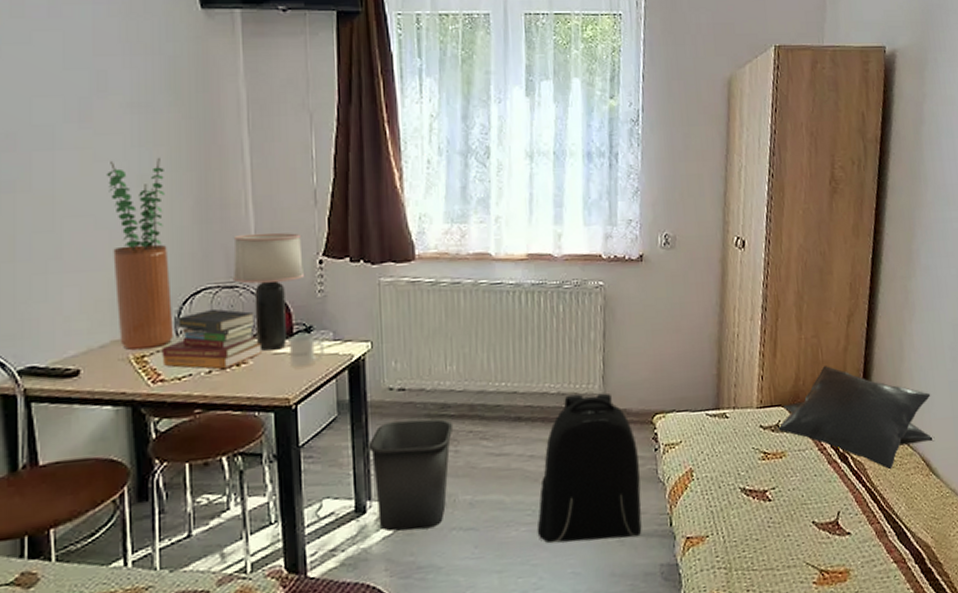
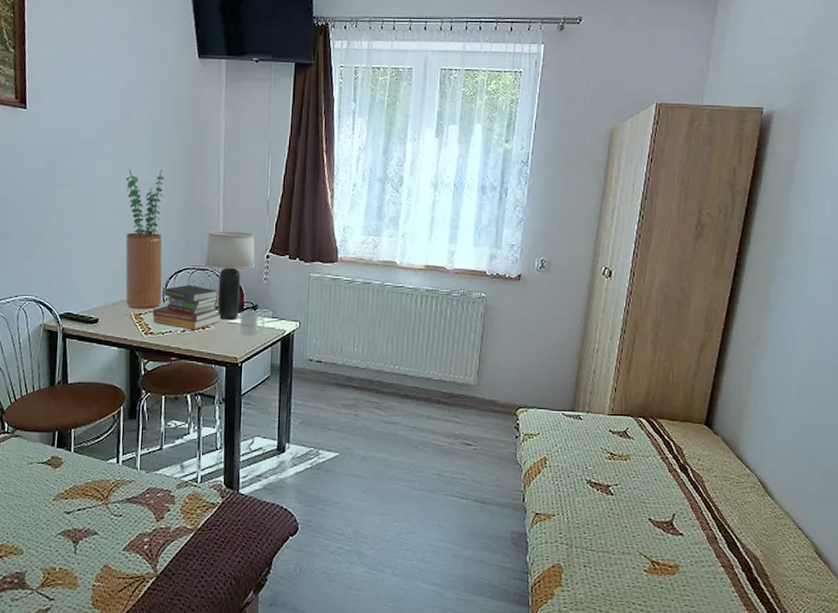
waste bin: present [368,419,454,532] -> none [291,385,356,472]
backpack: present [537,393,642,544] -> none [413,382,502,505]
cushion: present [778,366,935,470] -> none [626,387,774,486]

